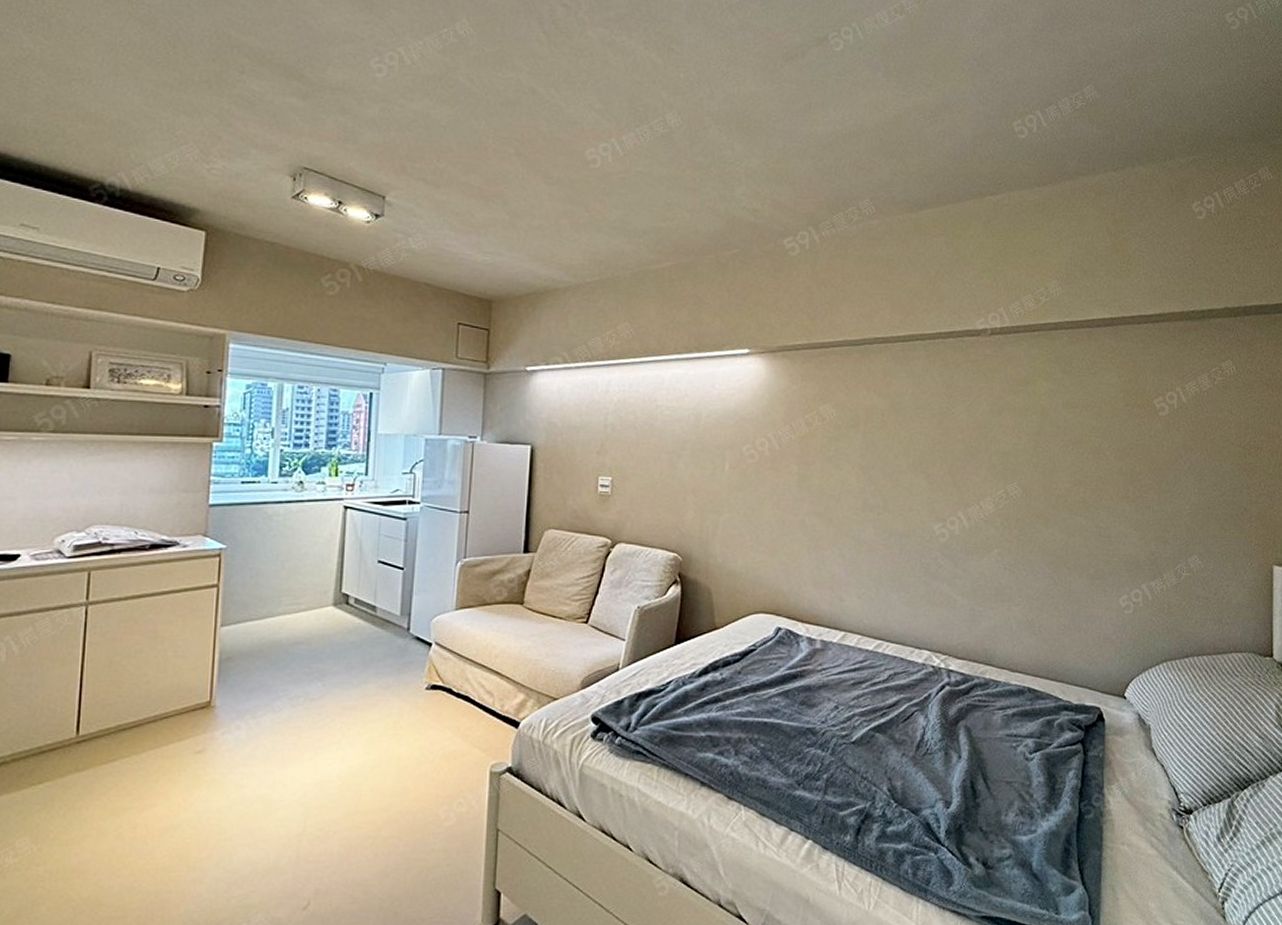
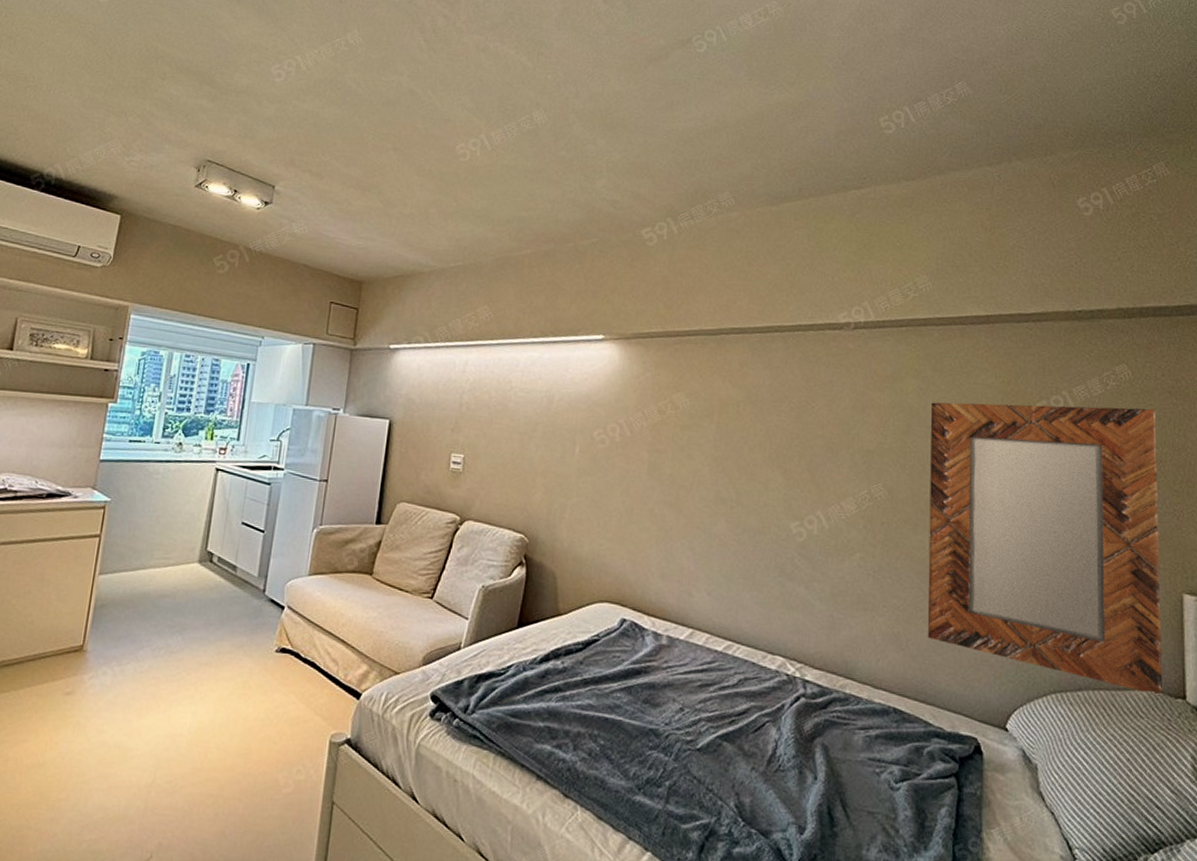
home mirror: none [1058,400,1255,656] -> present [927,402,1162,697]

